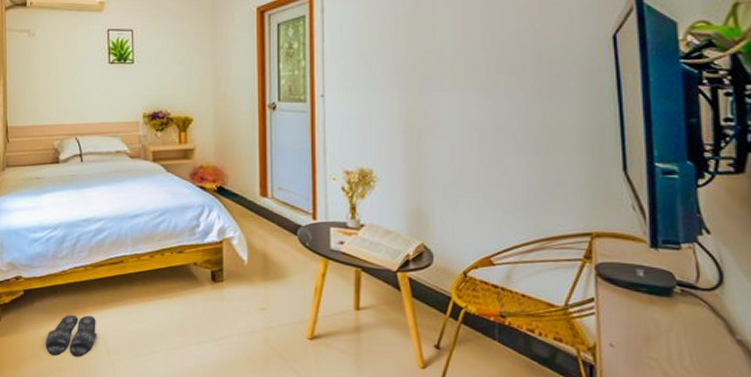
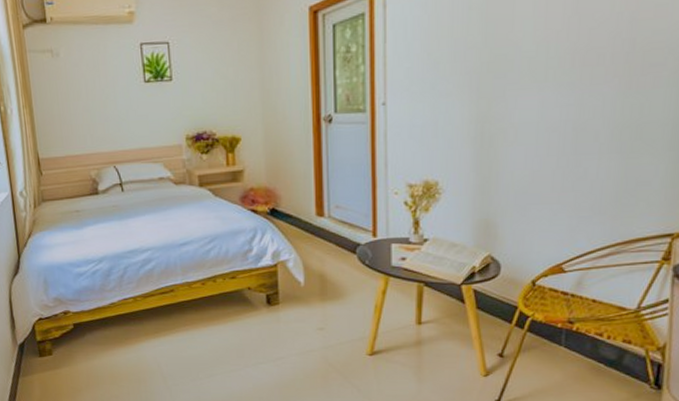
slippers: present [46,314,98,357] -> none [100,344,152,384]

